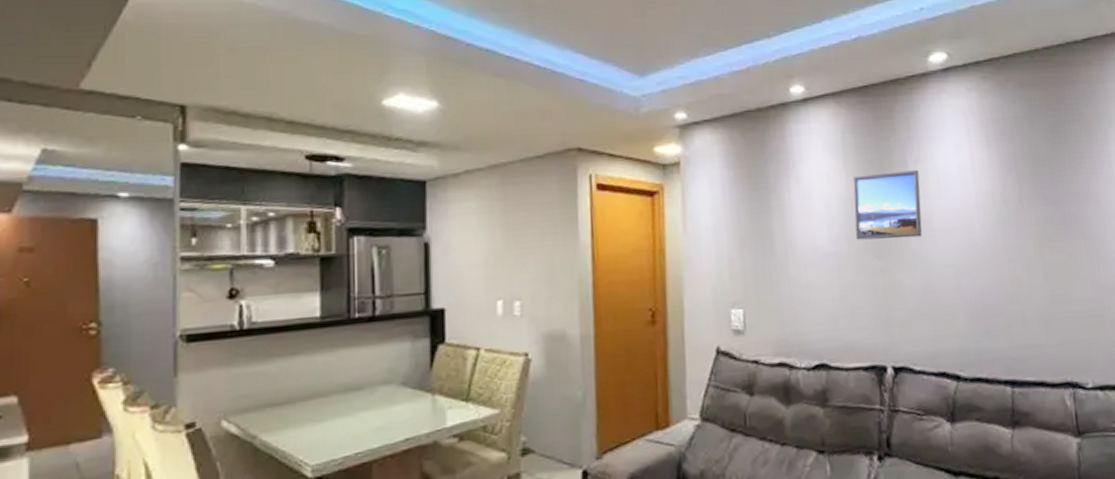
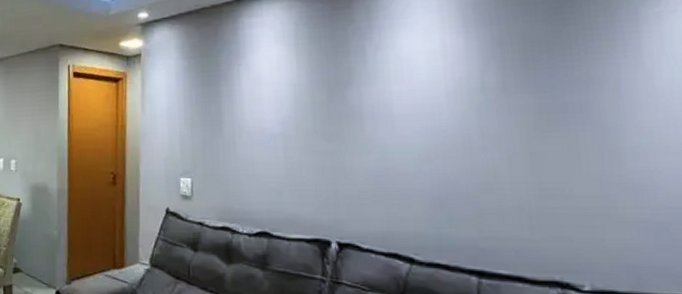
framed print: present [853,169,922,240] -> none [304,56,379,123]

